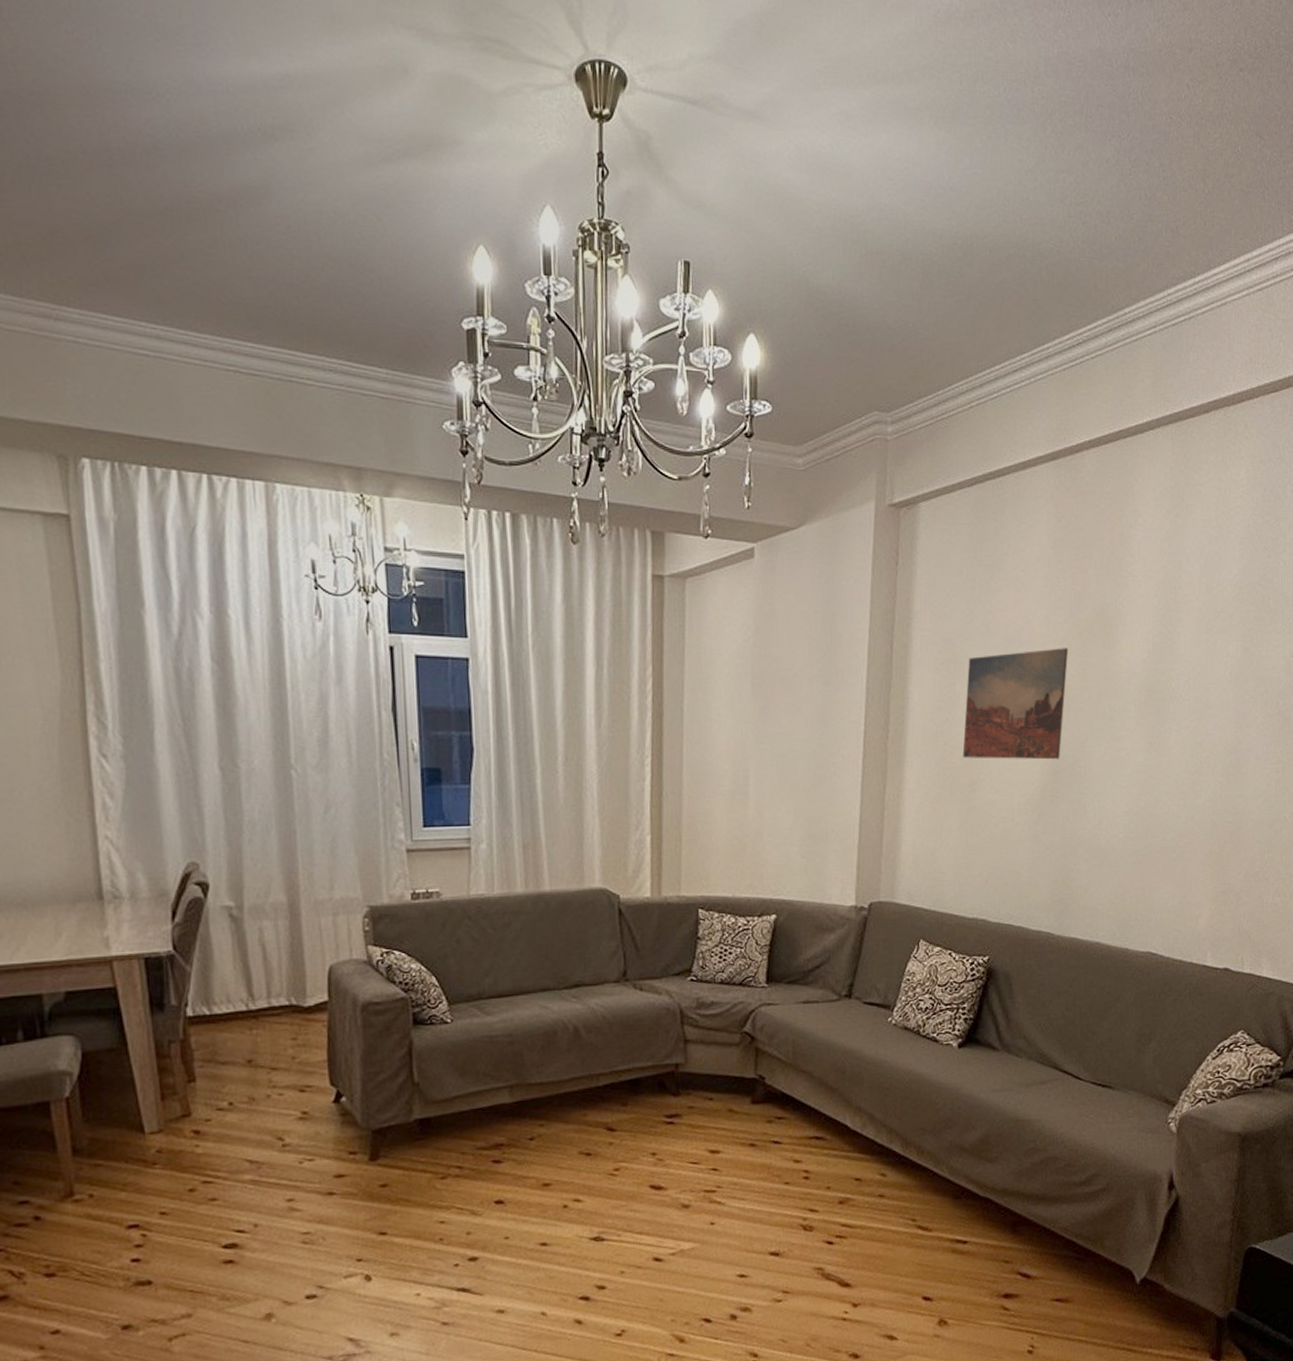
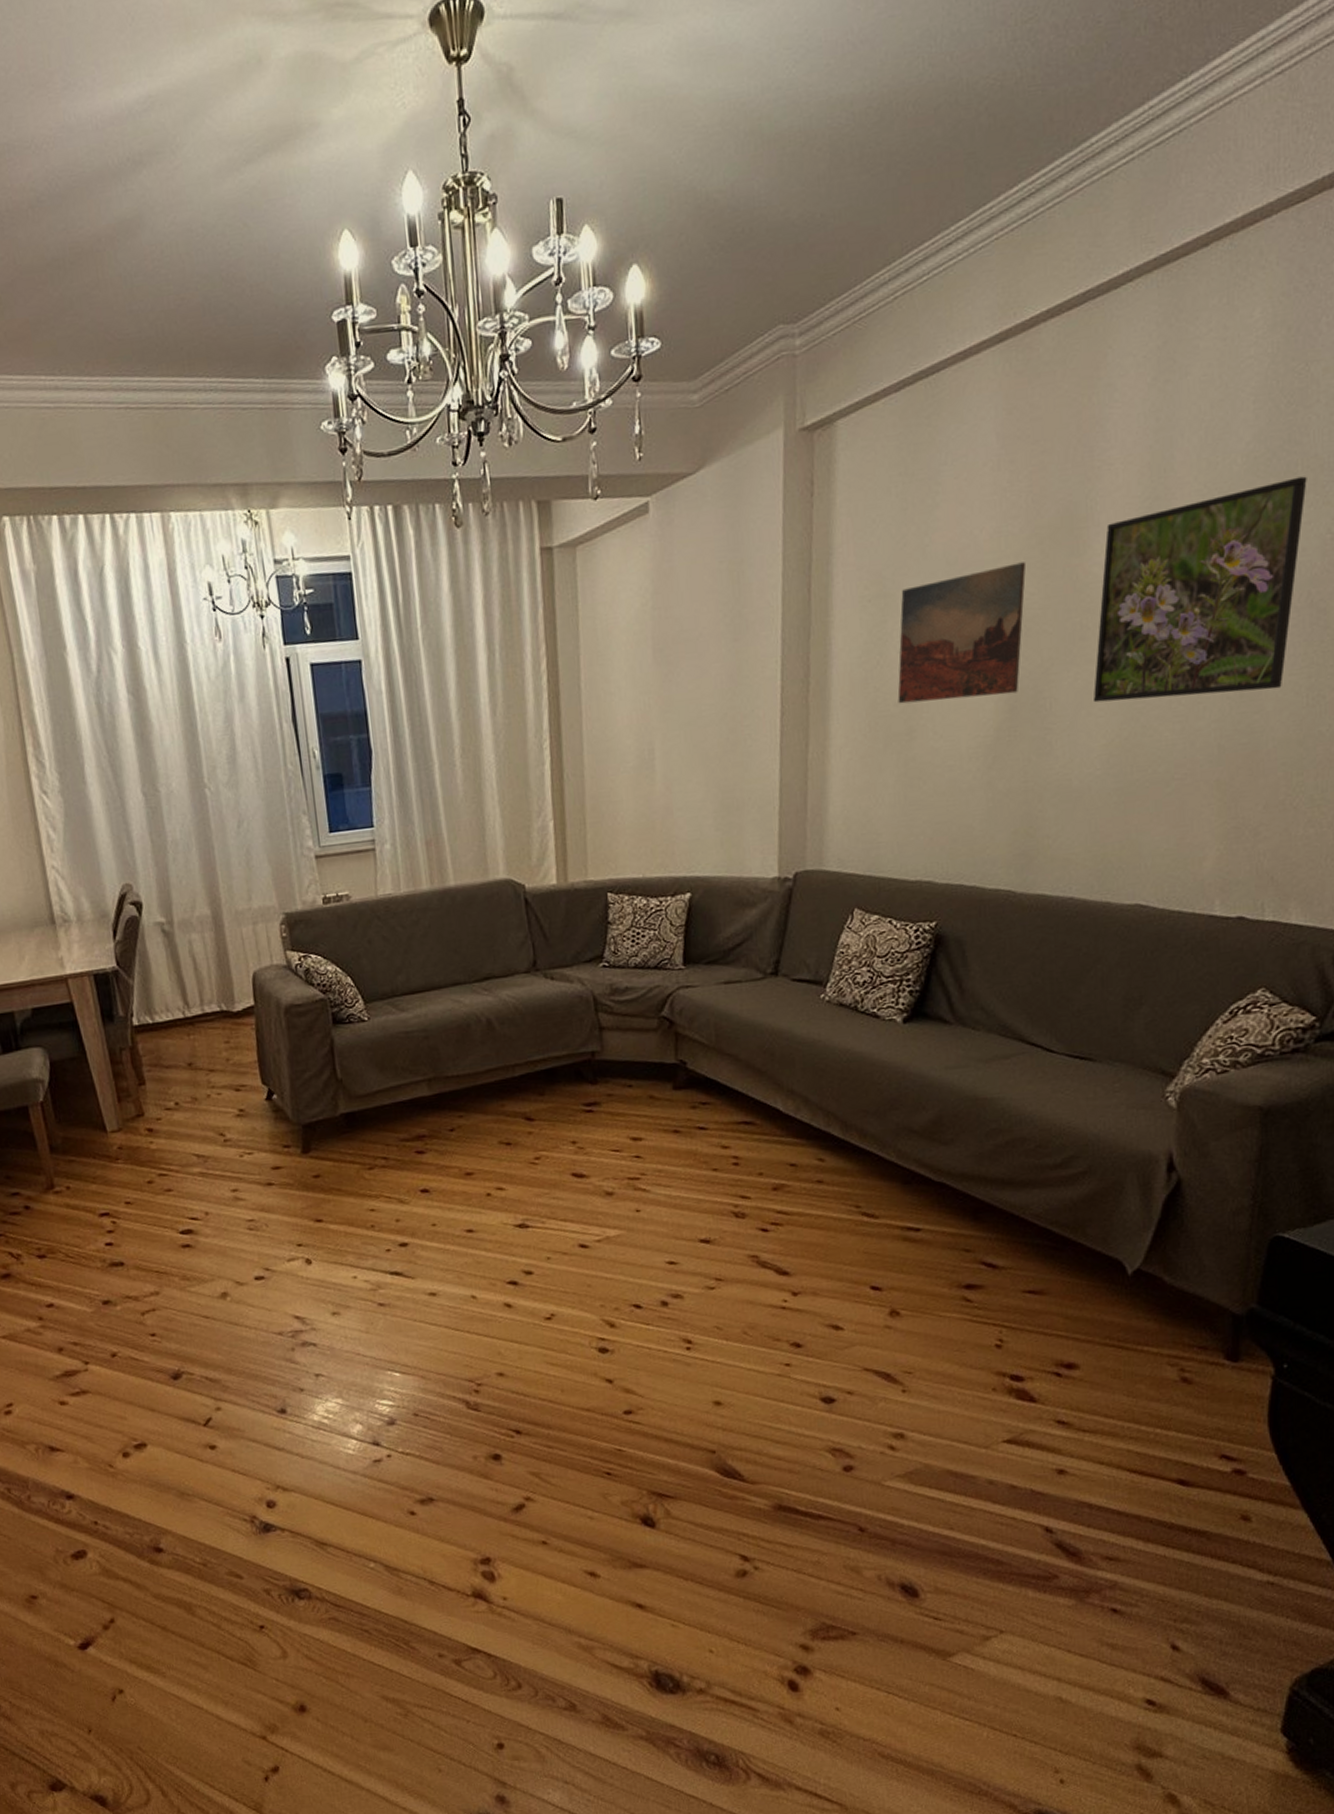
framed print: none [1118,608,1277,779] -> present [1092,476,1307,703]

